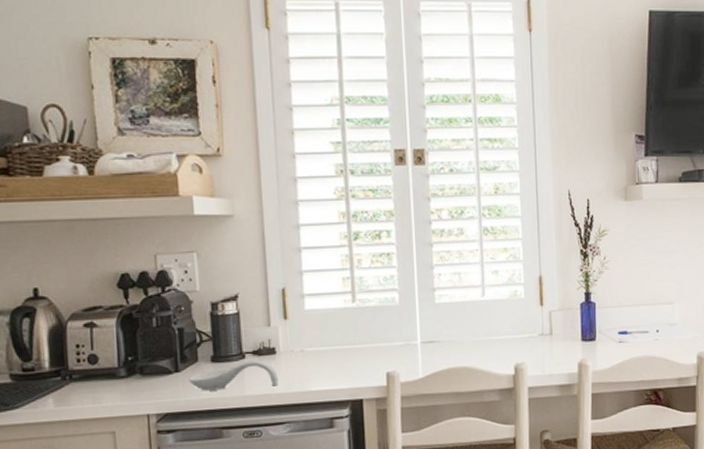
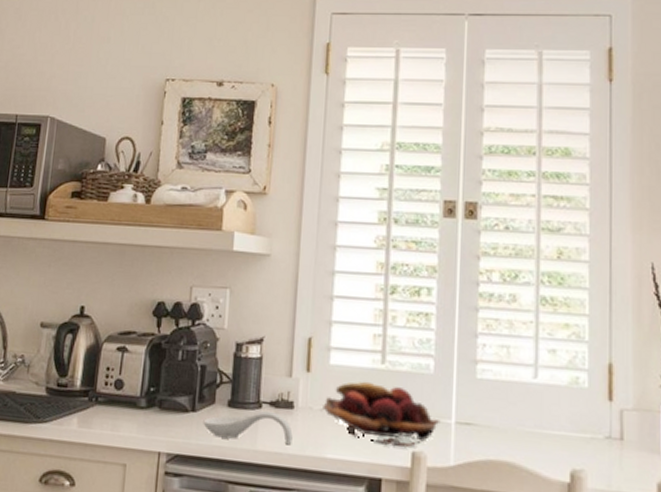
fruit basket: none [303,319,408,372] -> present [323,381,441,447]

